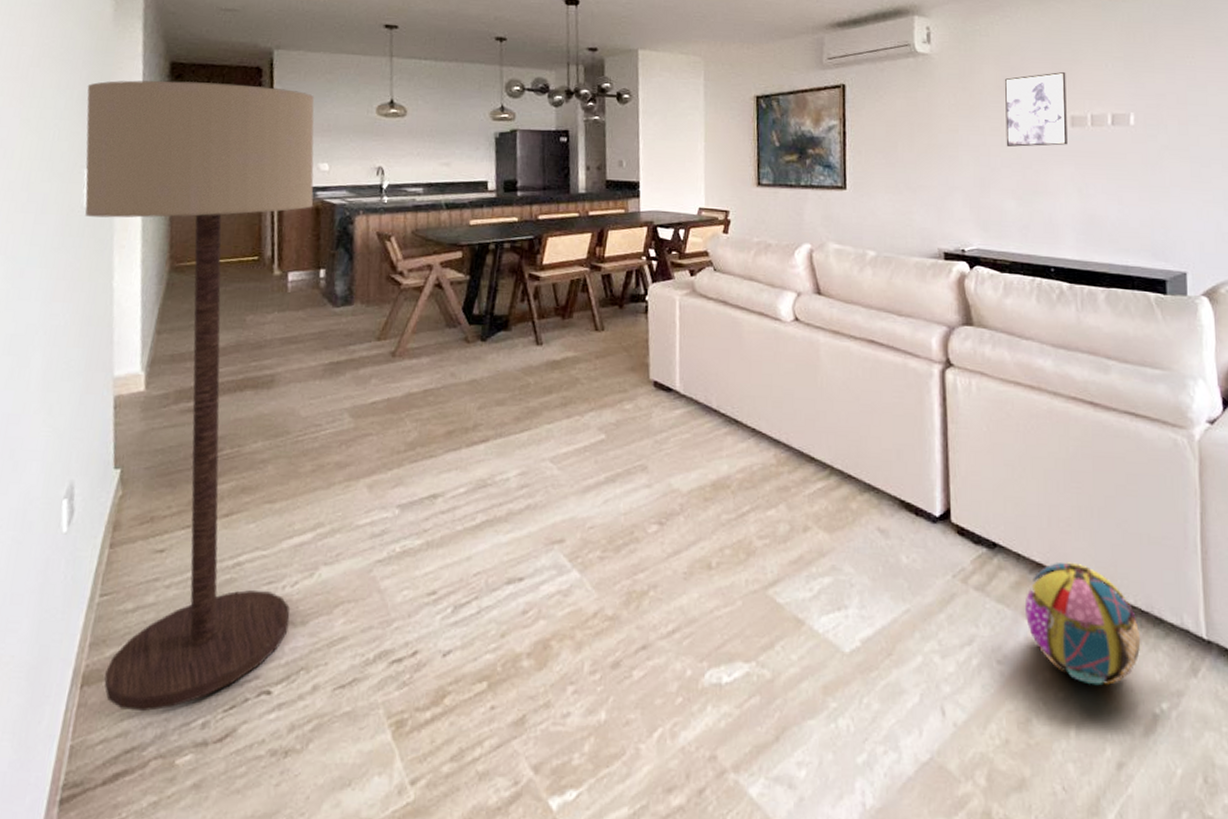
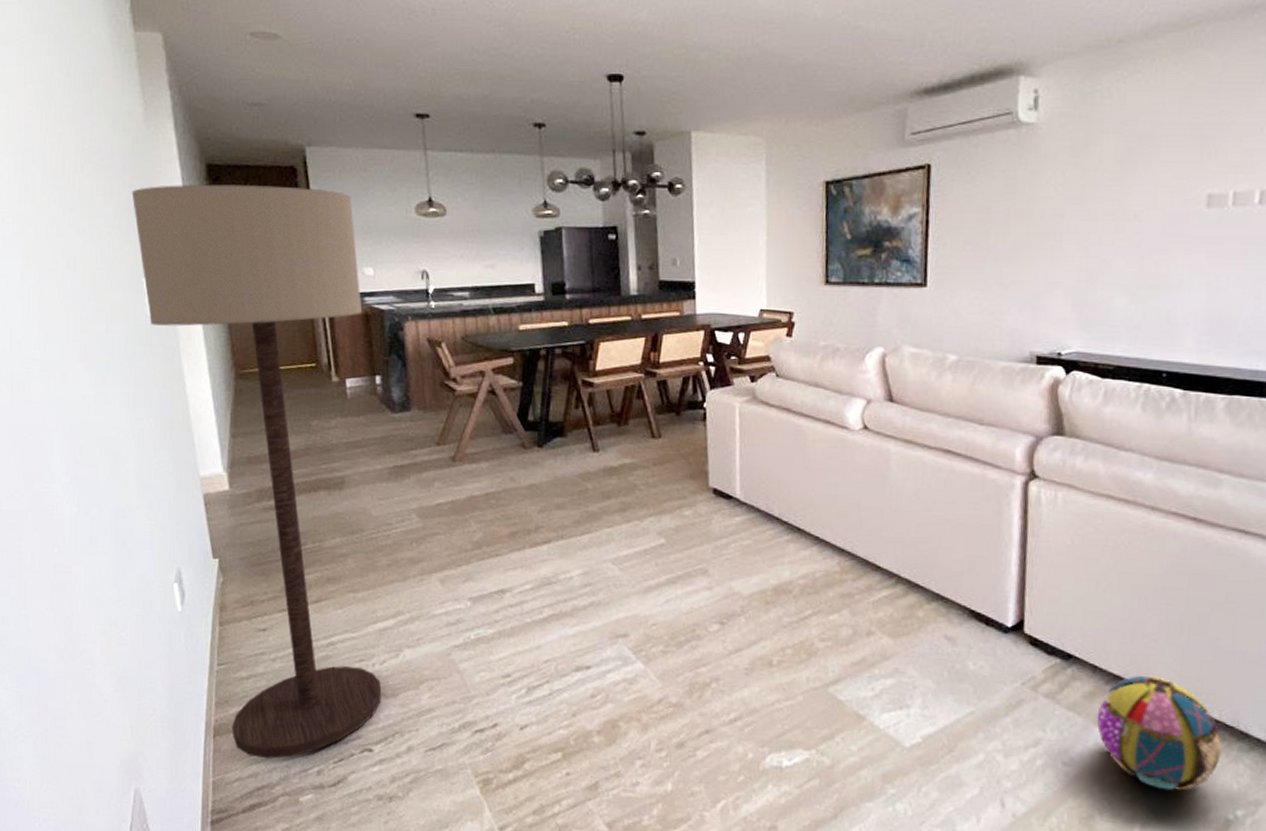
wall art: present [1004,72,1067,147] -> none [1122,140,1207,233]

